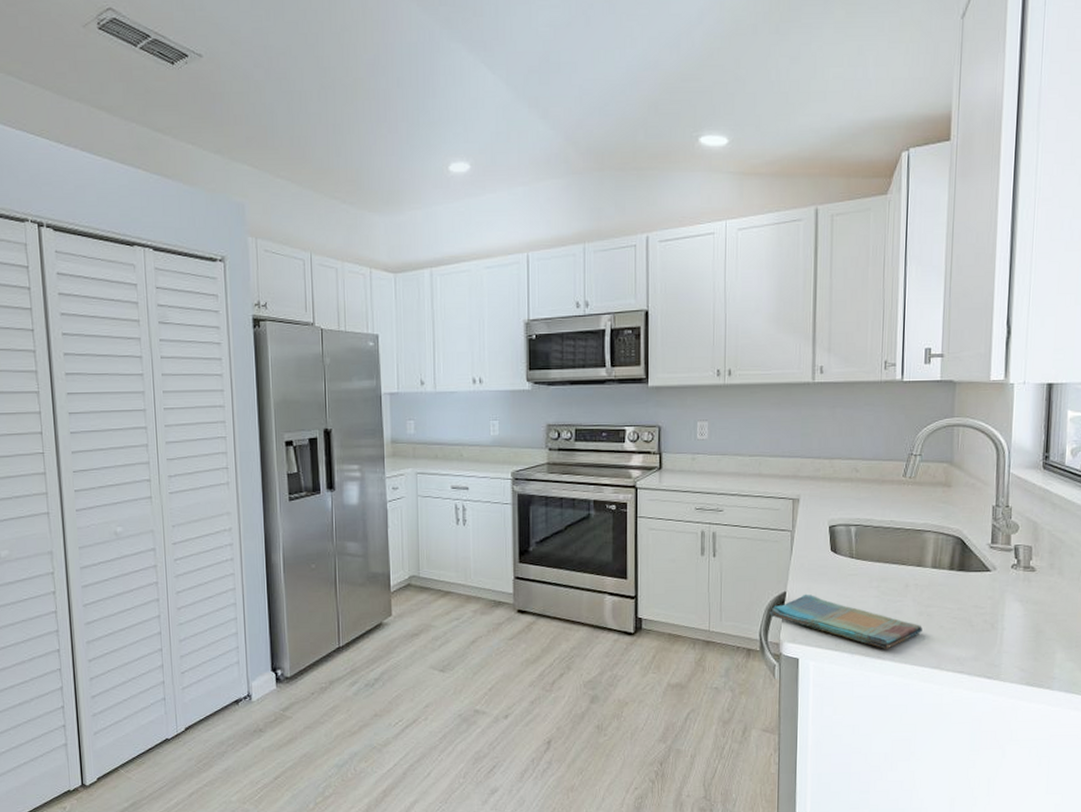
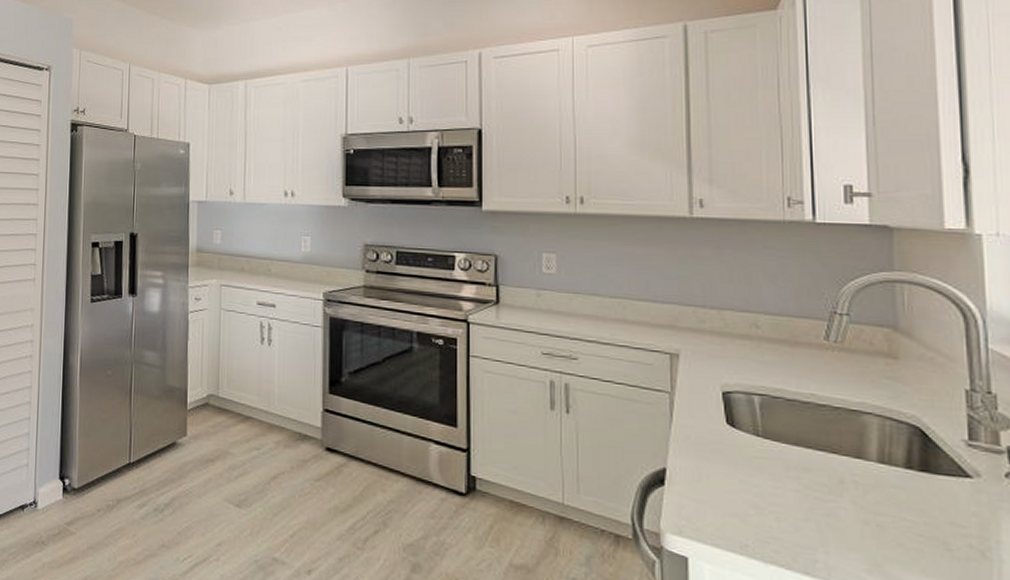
dish towel: present [769,593,922,649] -> none [644,474,871,564]

